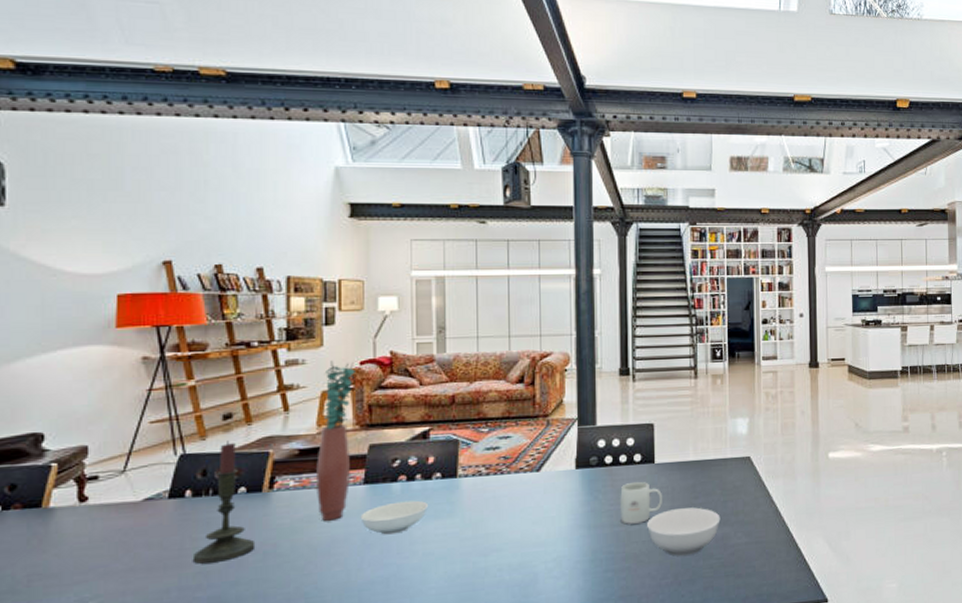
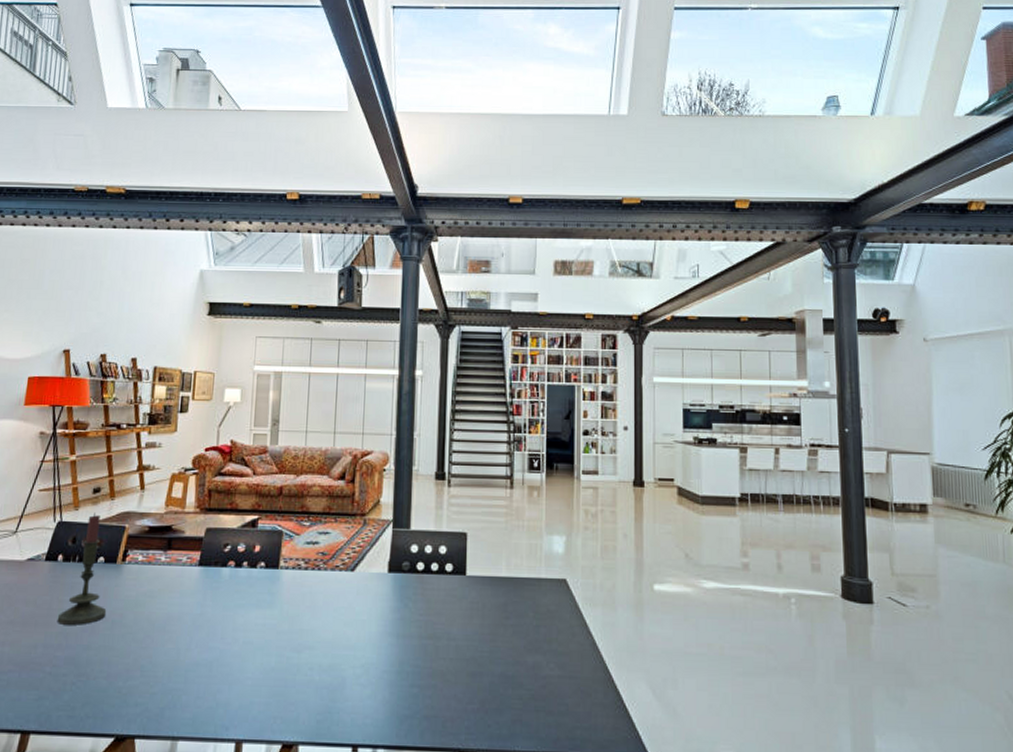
vase: present [316,360,355,521] -> none [159,445,201,598]
bowl: present [360,500,428,535] -> none [193,586,251,619]
mug: present [620,481,663,524] -> none [429,592,473,639]
bowl: present [647,507,721,556] -> none [455,628,532,681]

